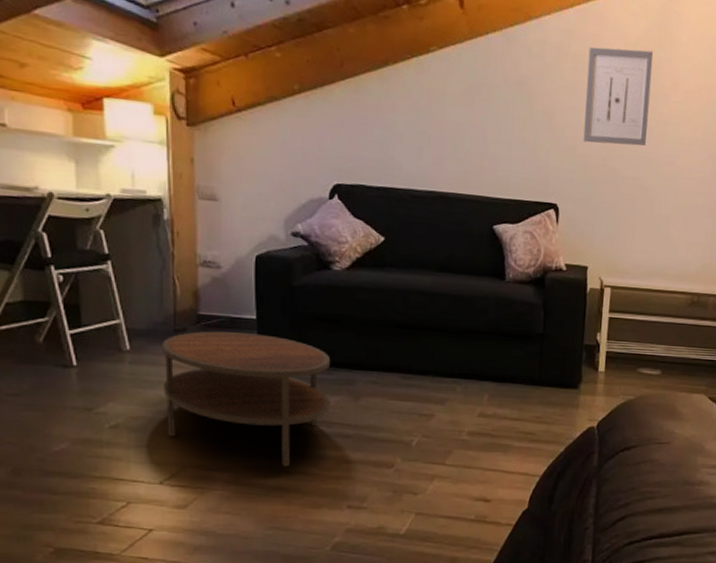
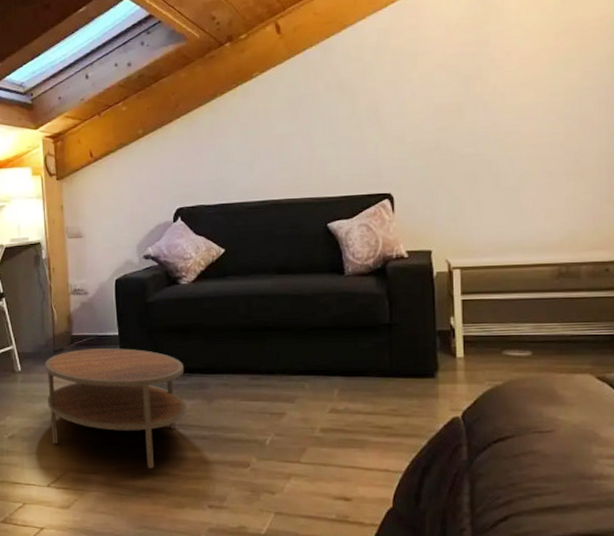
wall art: present [583,47,654,146] -> none [408,27,481,129]

